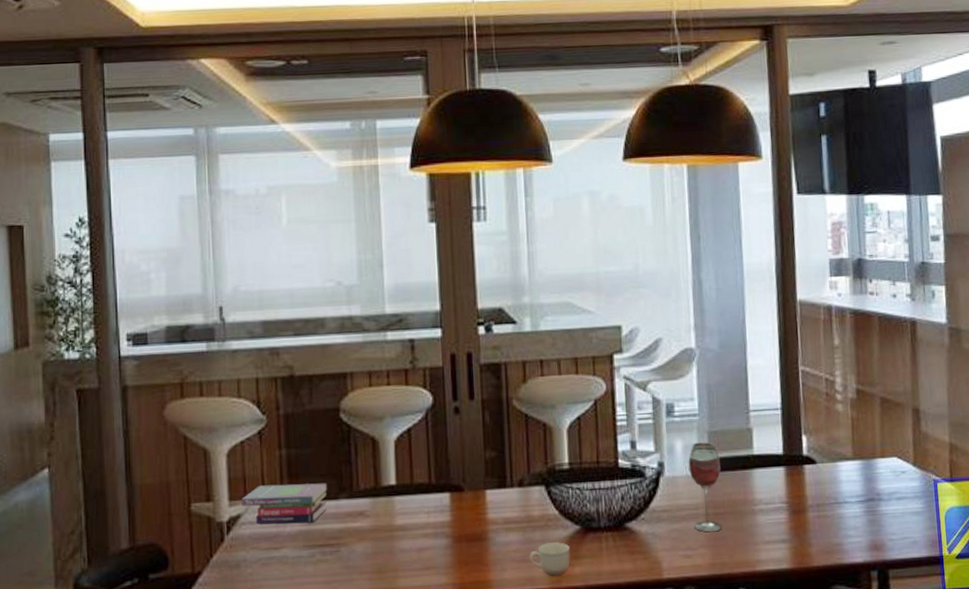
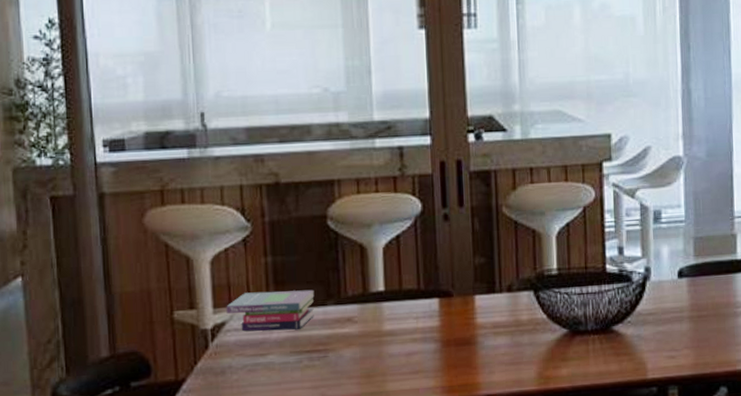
cup: present [529,542,571,576] -> none [517,345,559,377]
wineglass: present [688,442,722,533] -> none [674,247,705,334]

